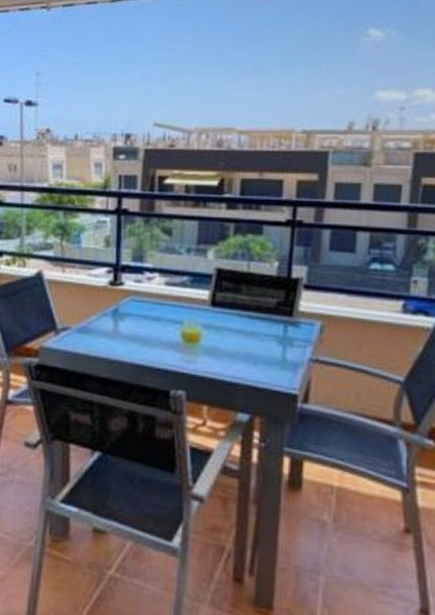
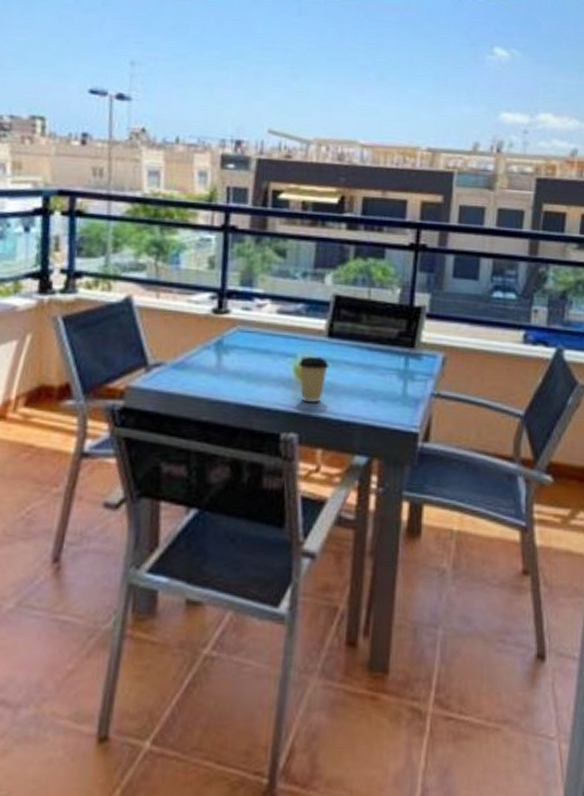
coffee cup: none [185,323,213,364] -> present [298,357,329,402]

